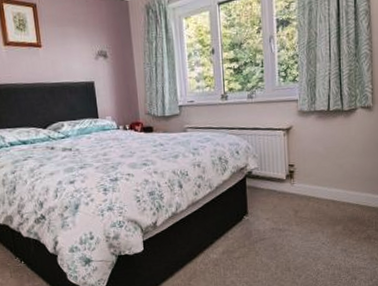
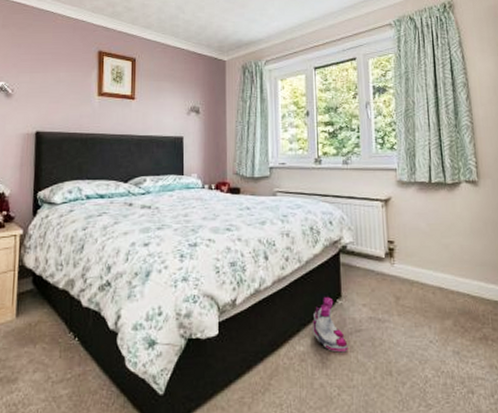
boots: none [223,215,254,257] -> present [313,297,348,353]

